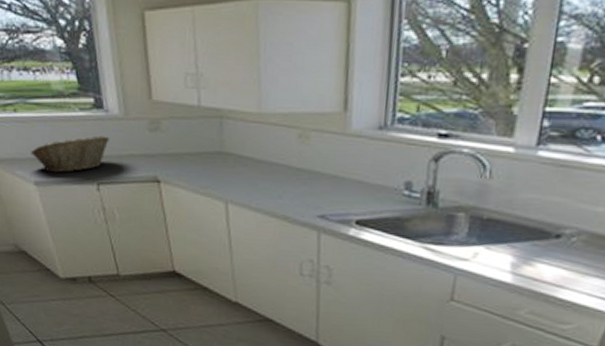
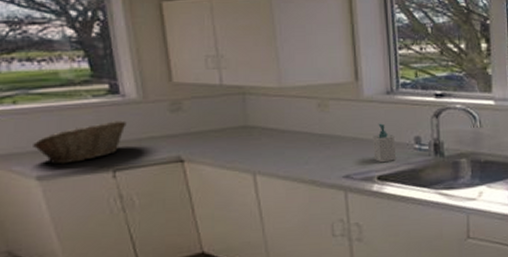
soap bottle: none [354,162,381,207] -> present [373,123,397,163]

